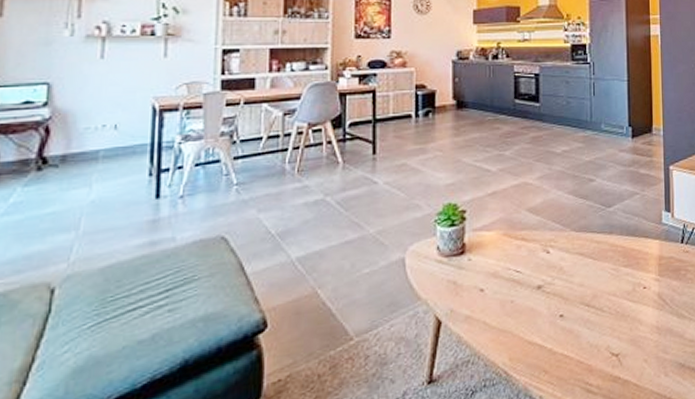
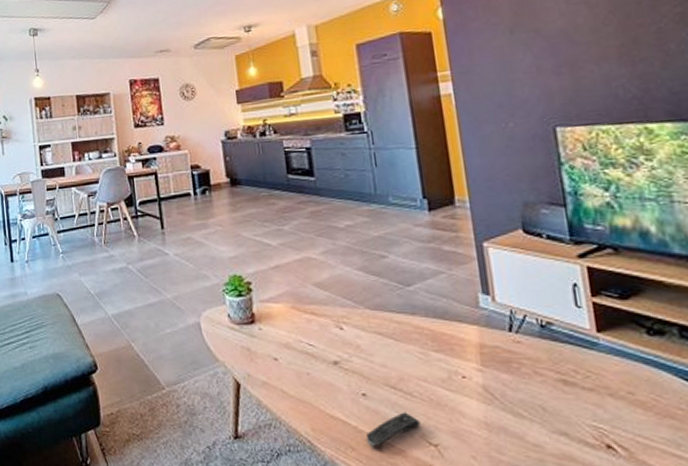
remote control: none [559,327,607,367] -> present [366,412,421,447]

